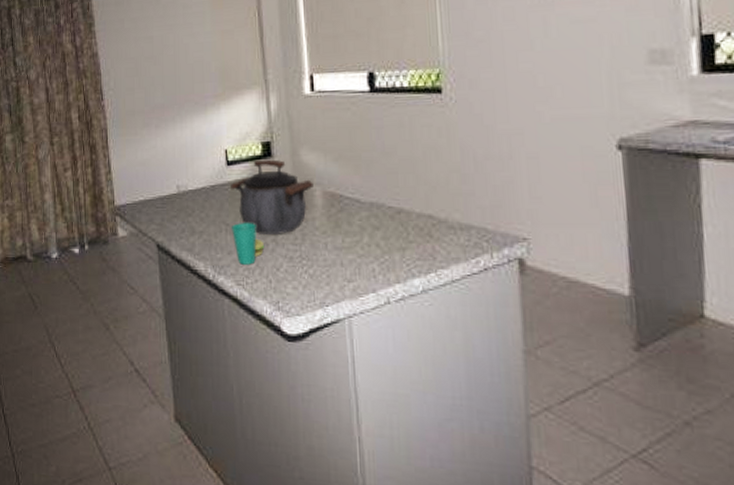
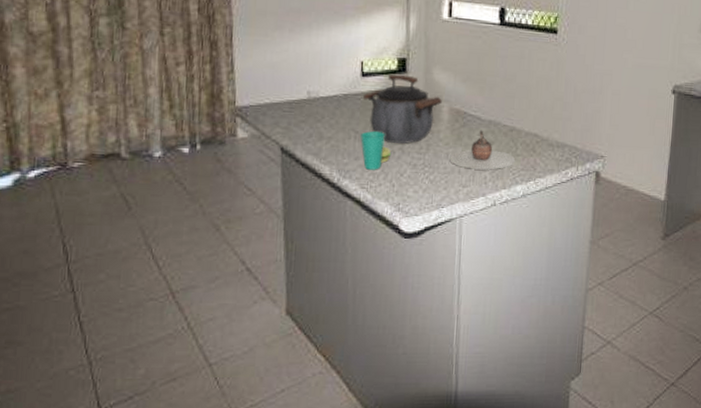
teapot: none [329,214,409,261] -> present [449,130,516,170]

